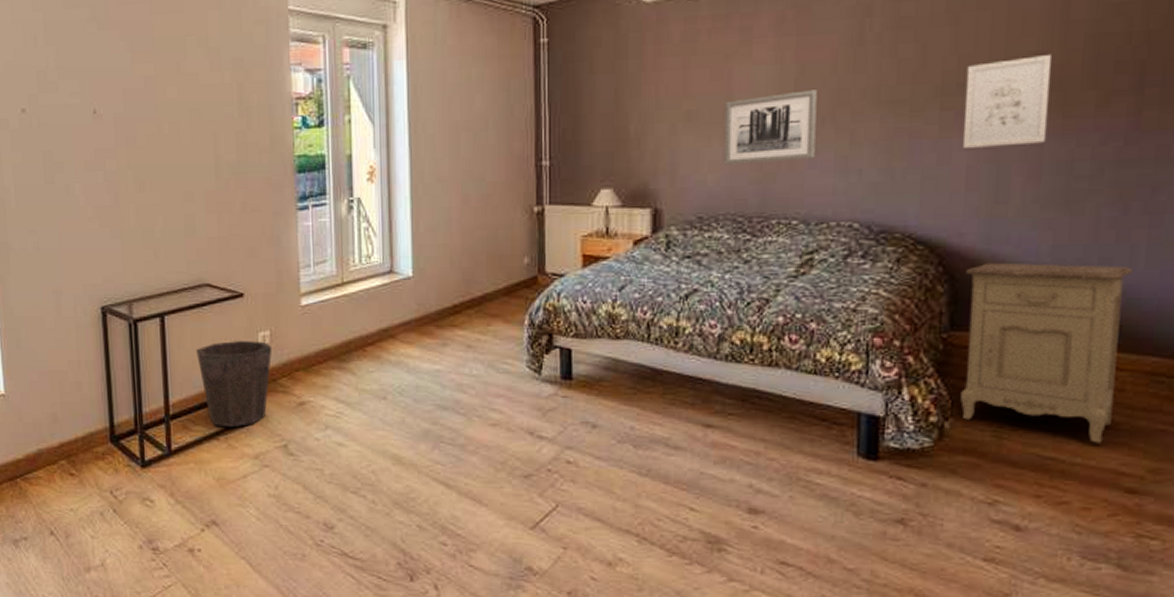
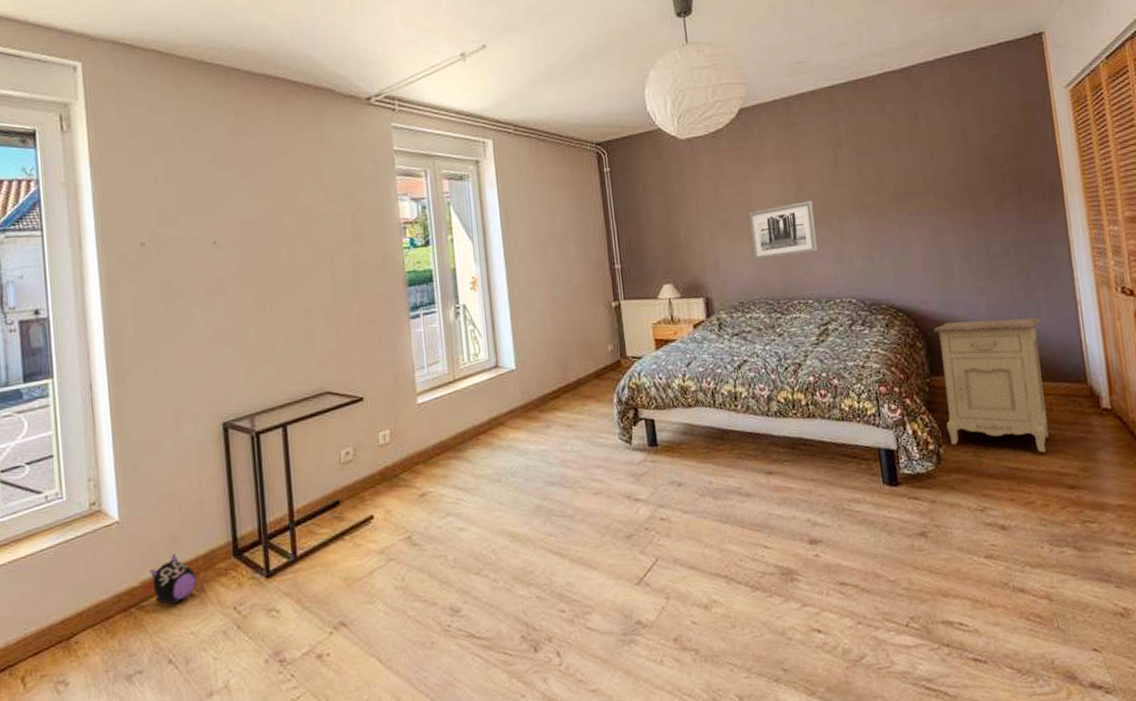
plush toy: none [33,432,76,480] -> present [150,553,197,604]
waste bin: present [196,341,273,428] -> none [319,440,393,527]
wall art: present [963,55,1051,148] -> none [909,171,969,239]

